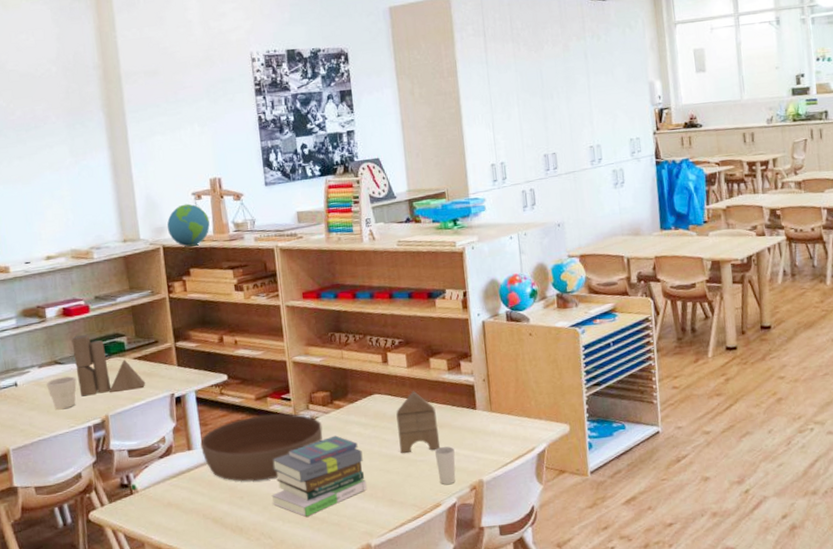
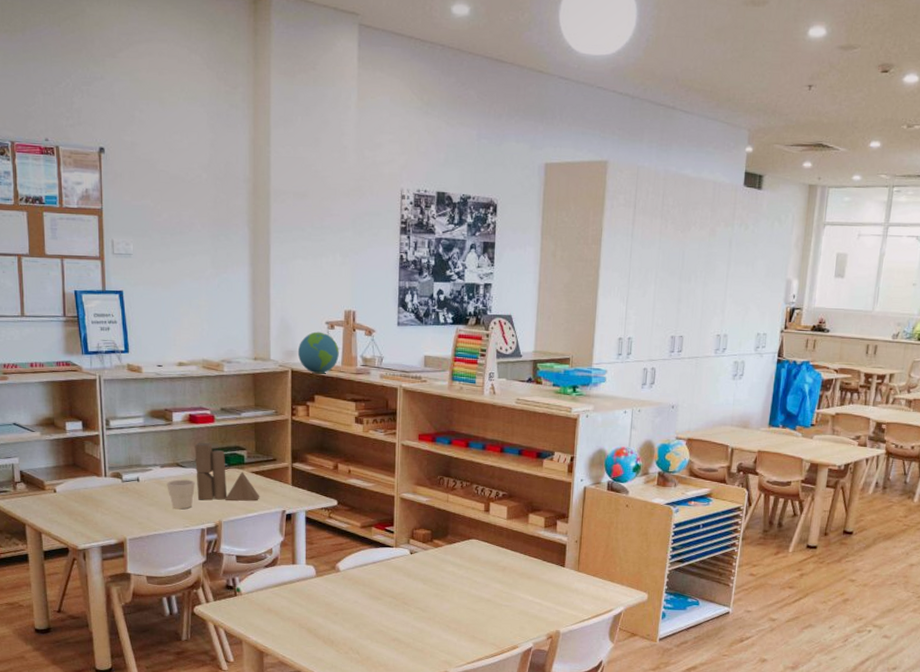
wooden bowl: present [200,413,323,482] -> none [304,542,420,602]
books: present [271,435,368,517] -> none [363,571,453,640]
toy blocks: present [396,390,440,454] -> none [488,541,527,597]
cup: present [434,446,456,485] -> none [519,596,538,631]

